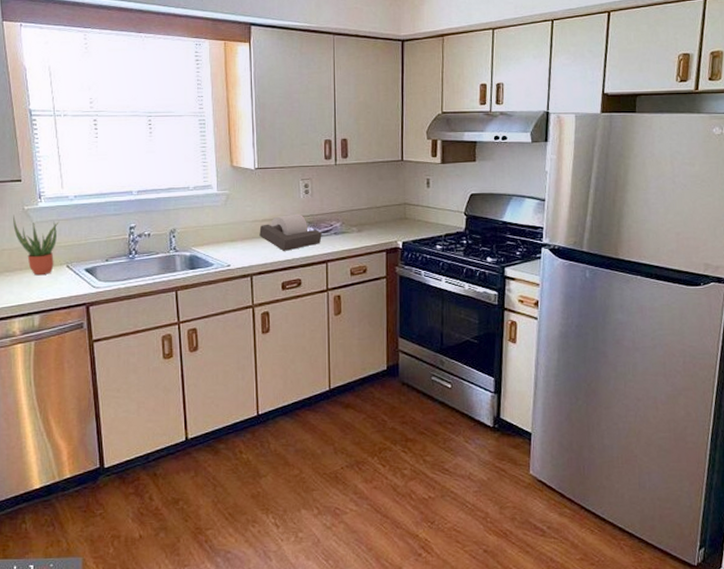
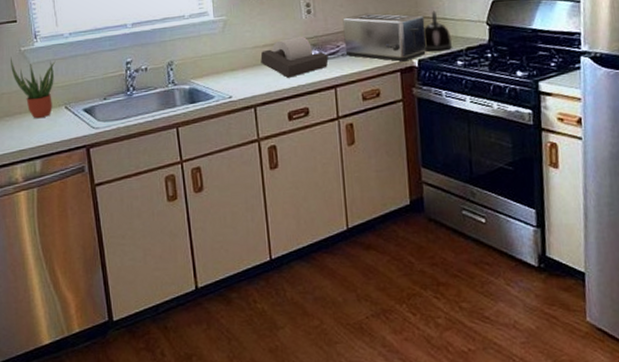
toaster: none [337,197,411,243] -> present [342,12,426,62]
kettle: none [408,199,434,236] -> present [423,10,453,52]

